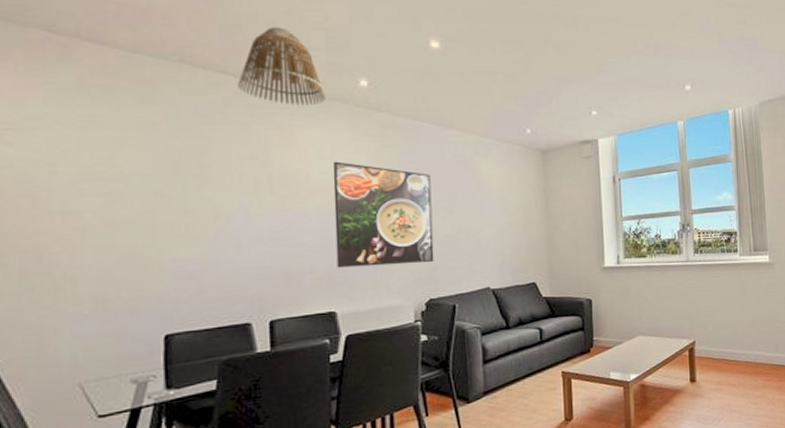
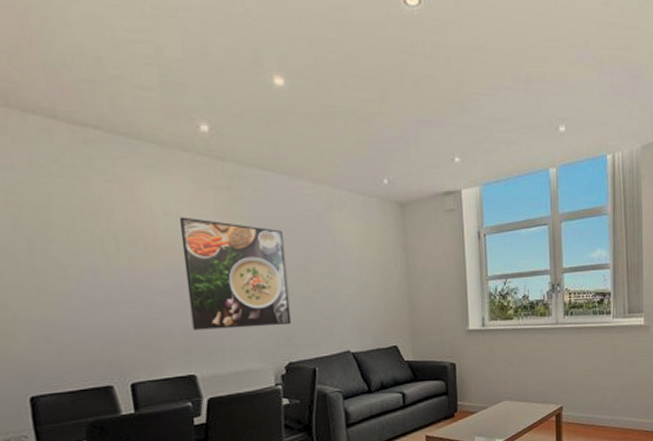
lamp shade: present [238,27,326,106] -> none [70,63,166,155]

